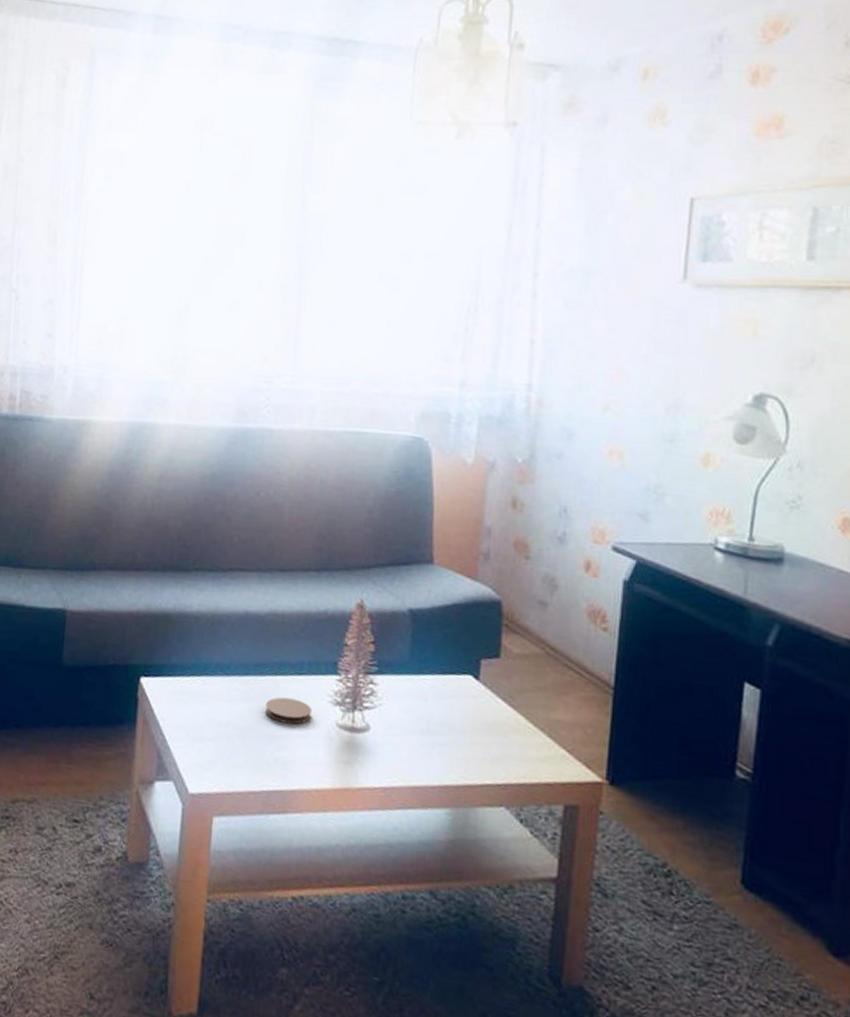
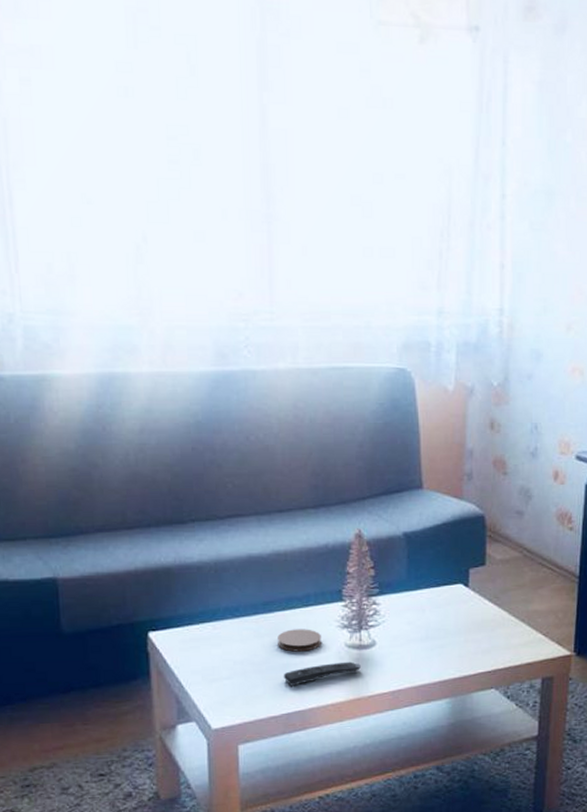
remote control: none [267,741,351,761] -> present [283,661,361,686]

